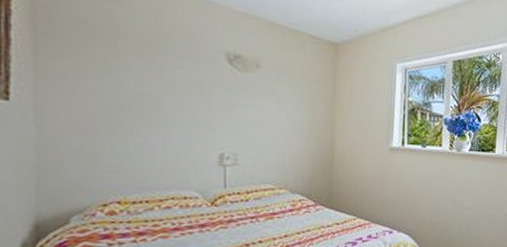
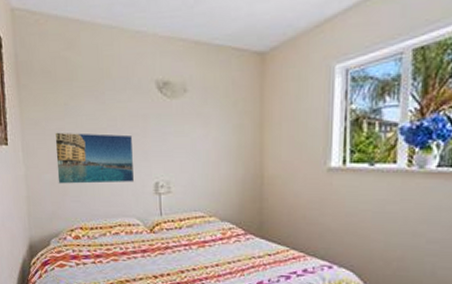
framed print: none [87,91,195,153] -> present [54,132,135,184]

